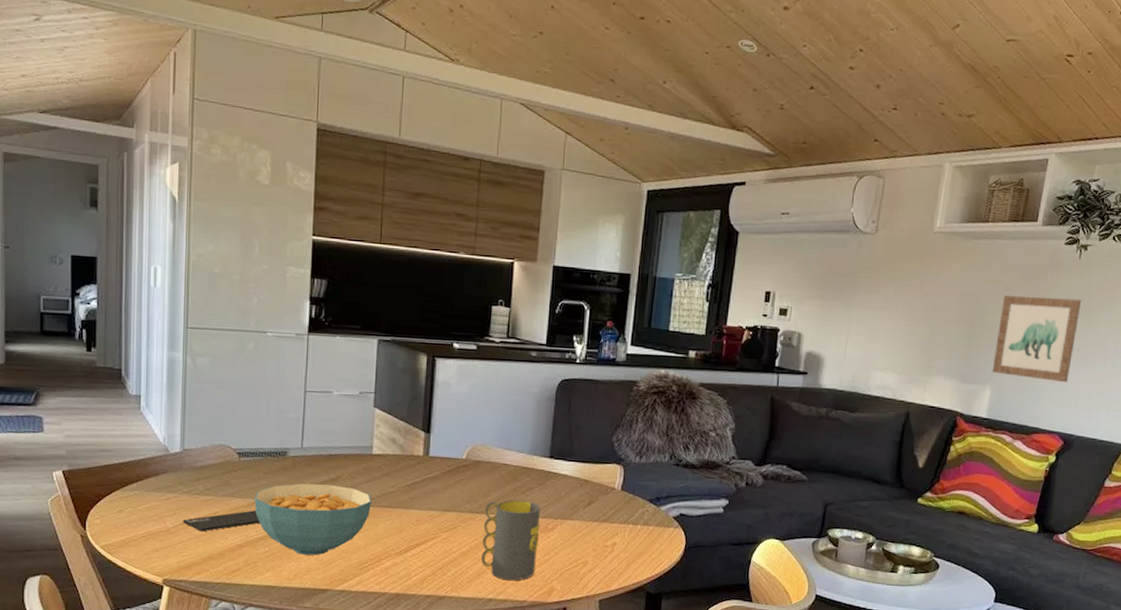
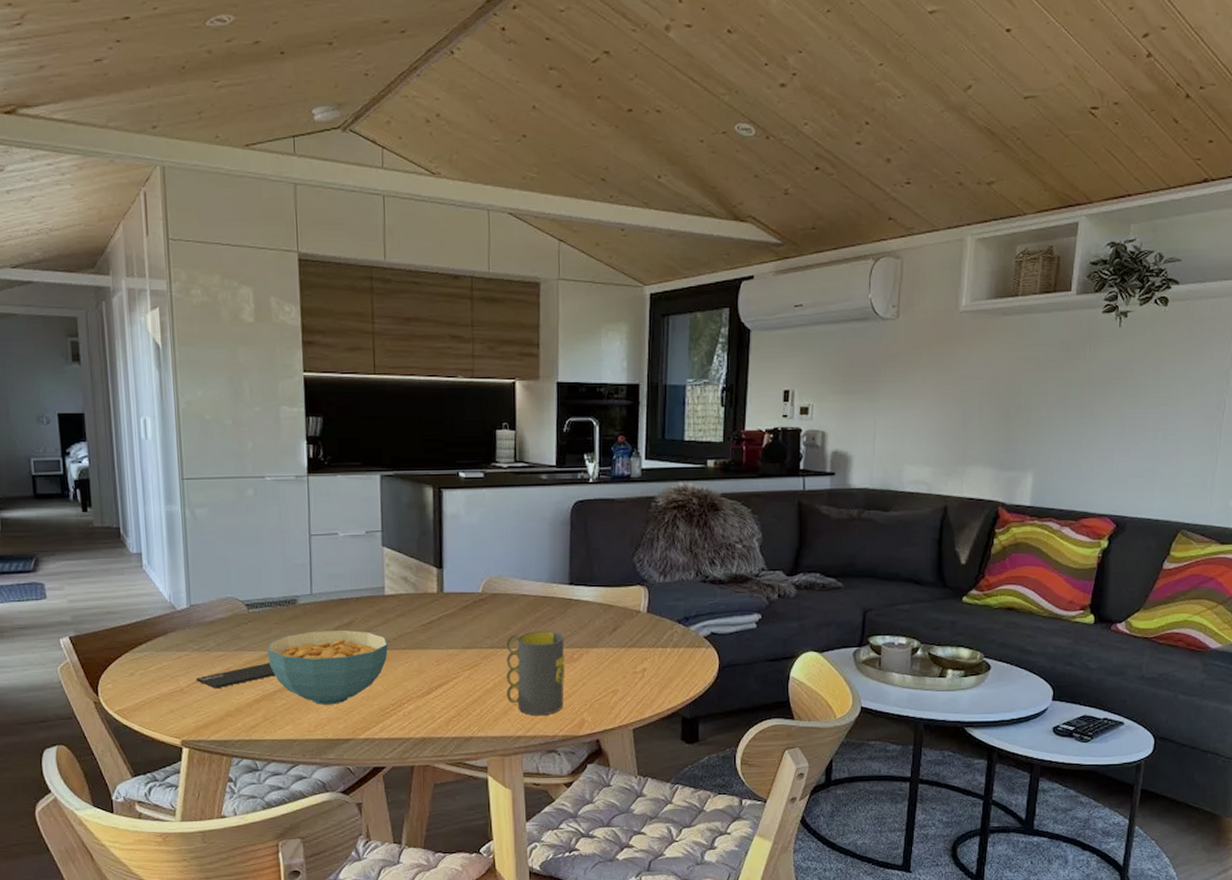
wall art: present [992,296,1082,383] -> none [1033,371,1125,462]

